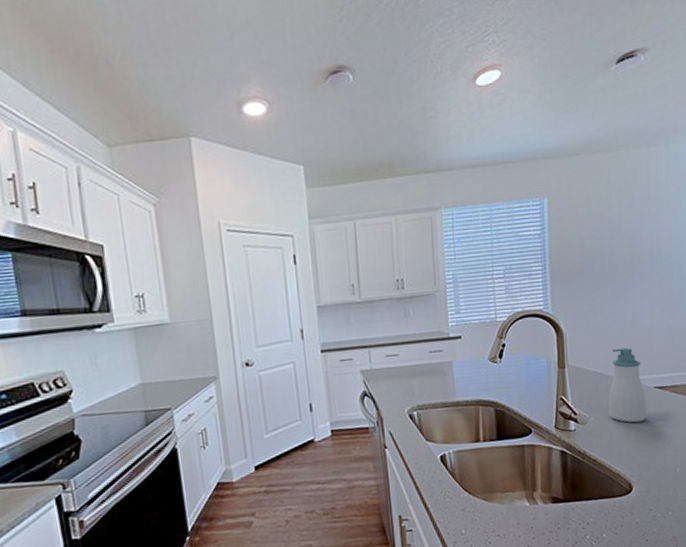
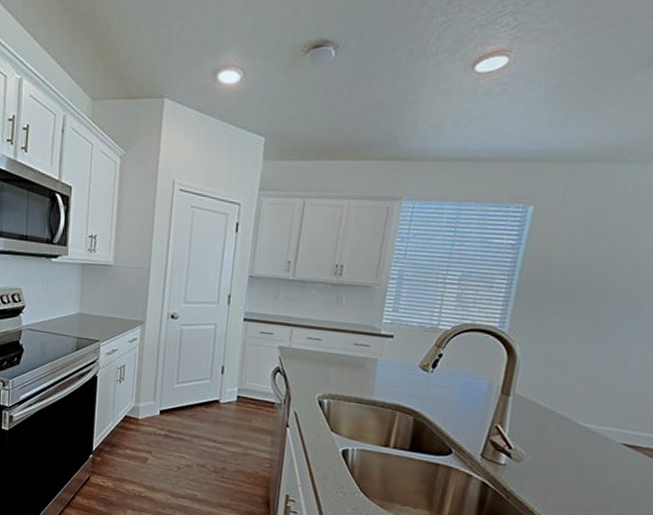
soap bottle: present [608,347,647,423] -> none [552,389,612,478]

